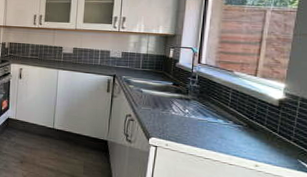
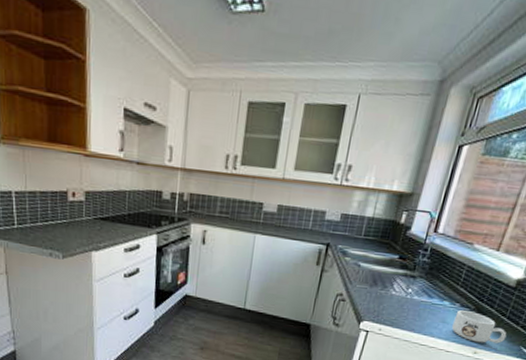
mug: none [230,127,282,157] -> present [452,310,507,344]

